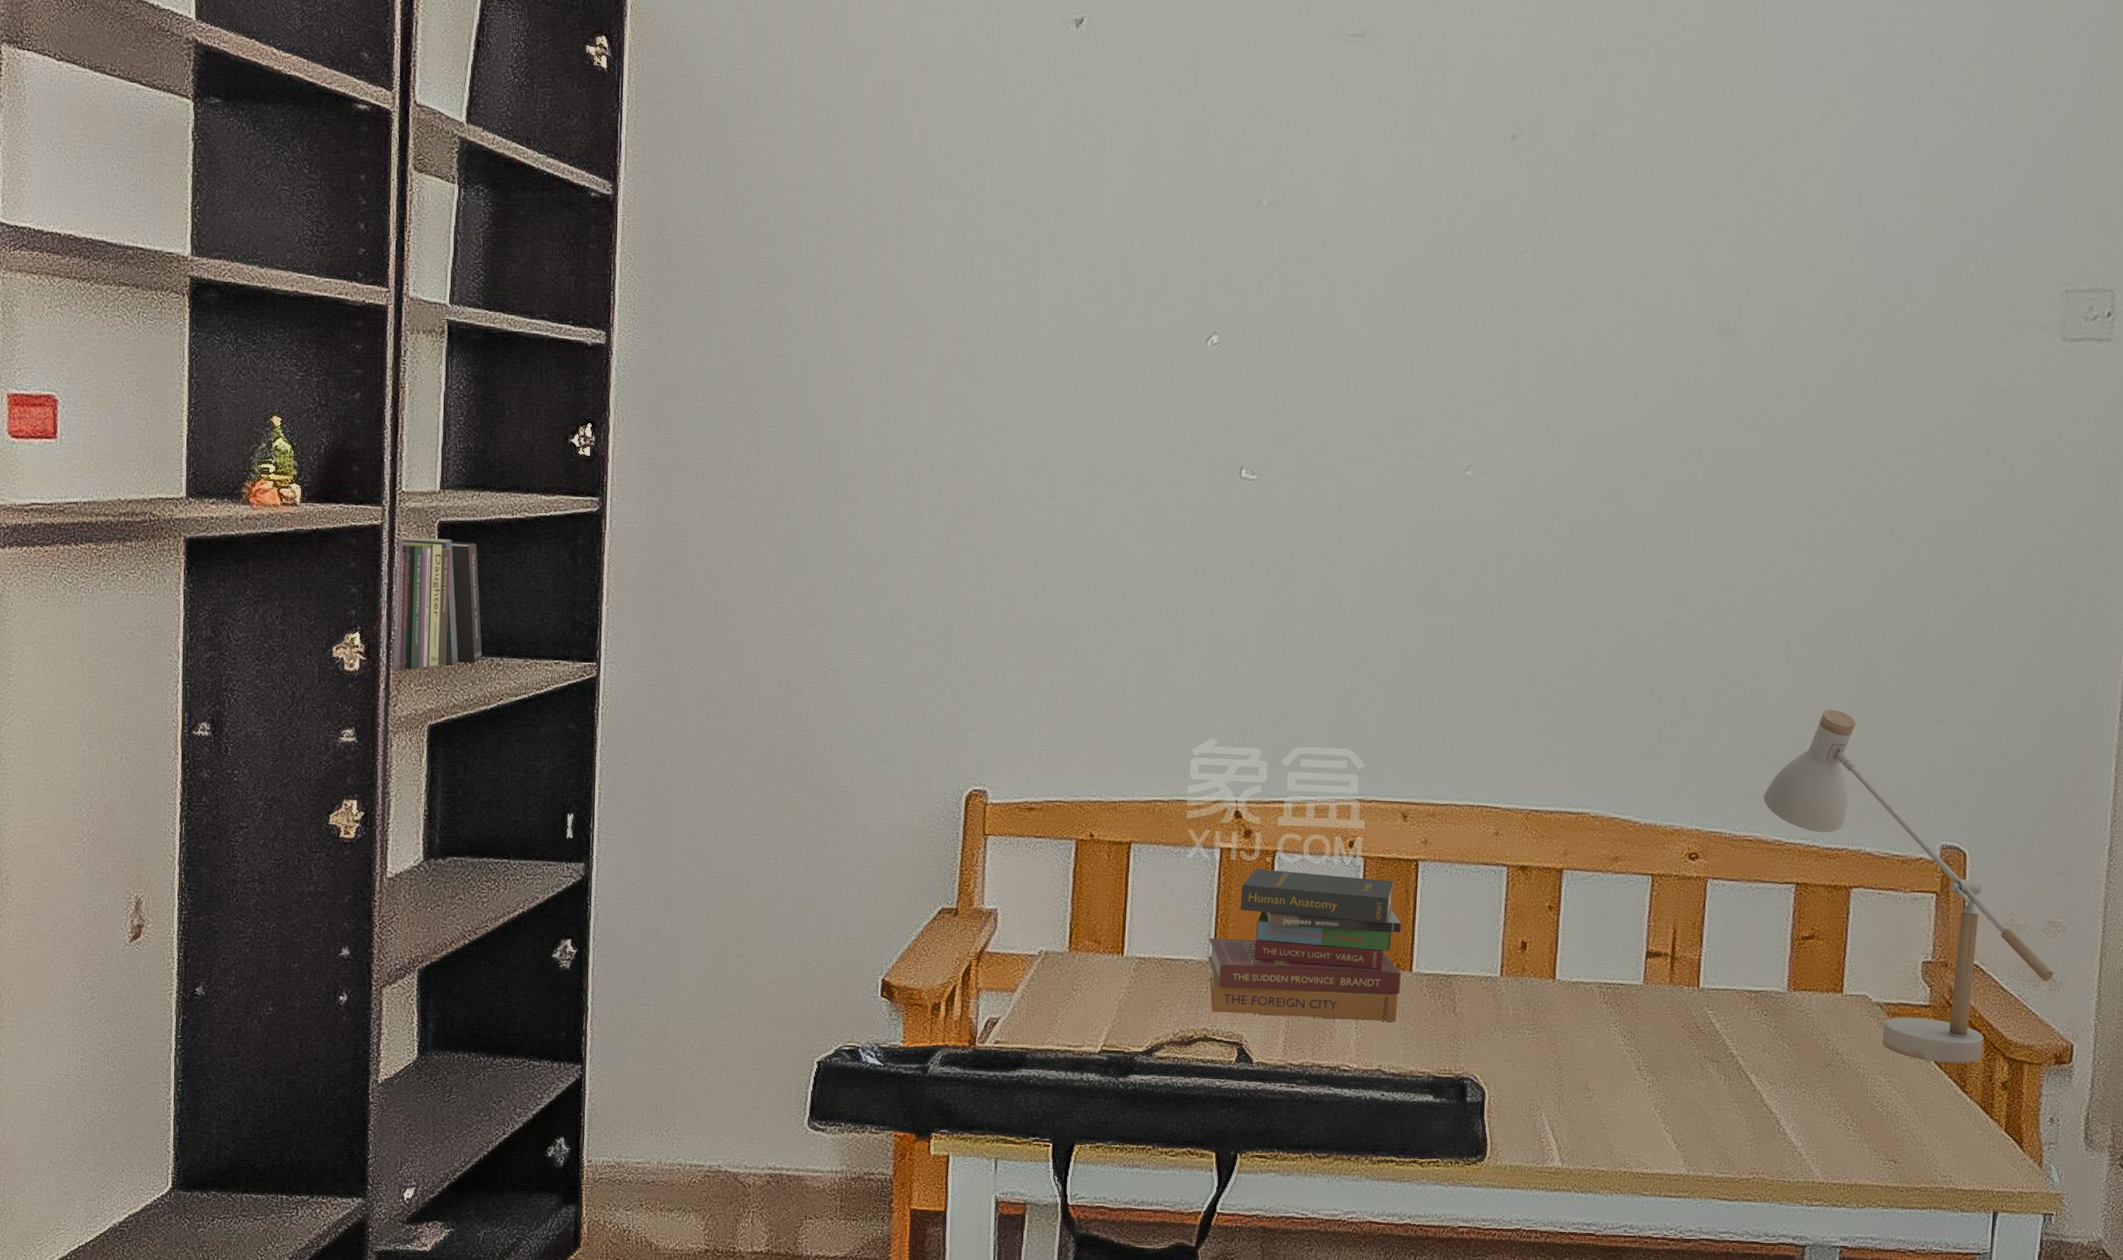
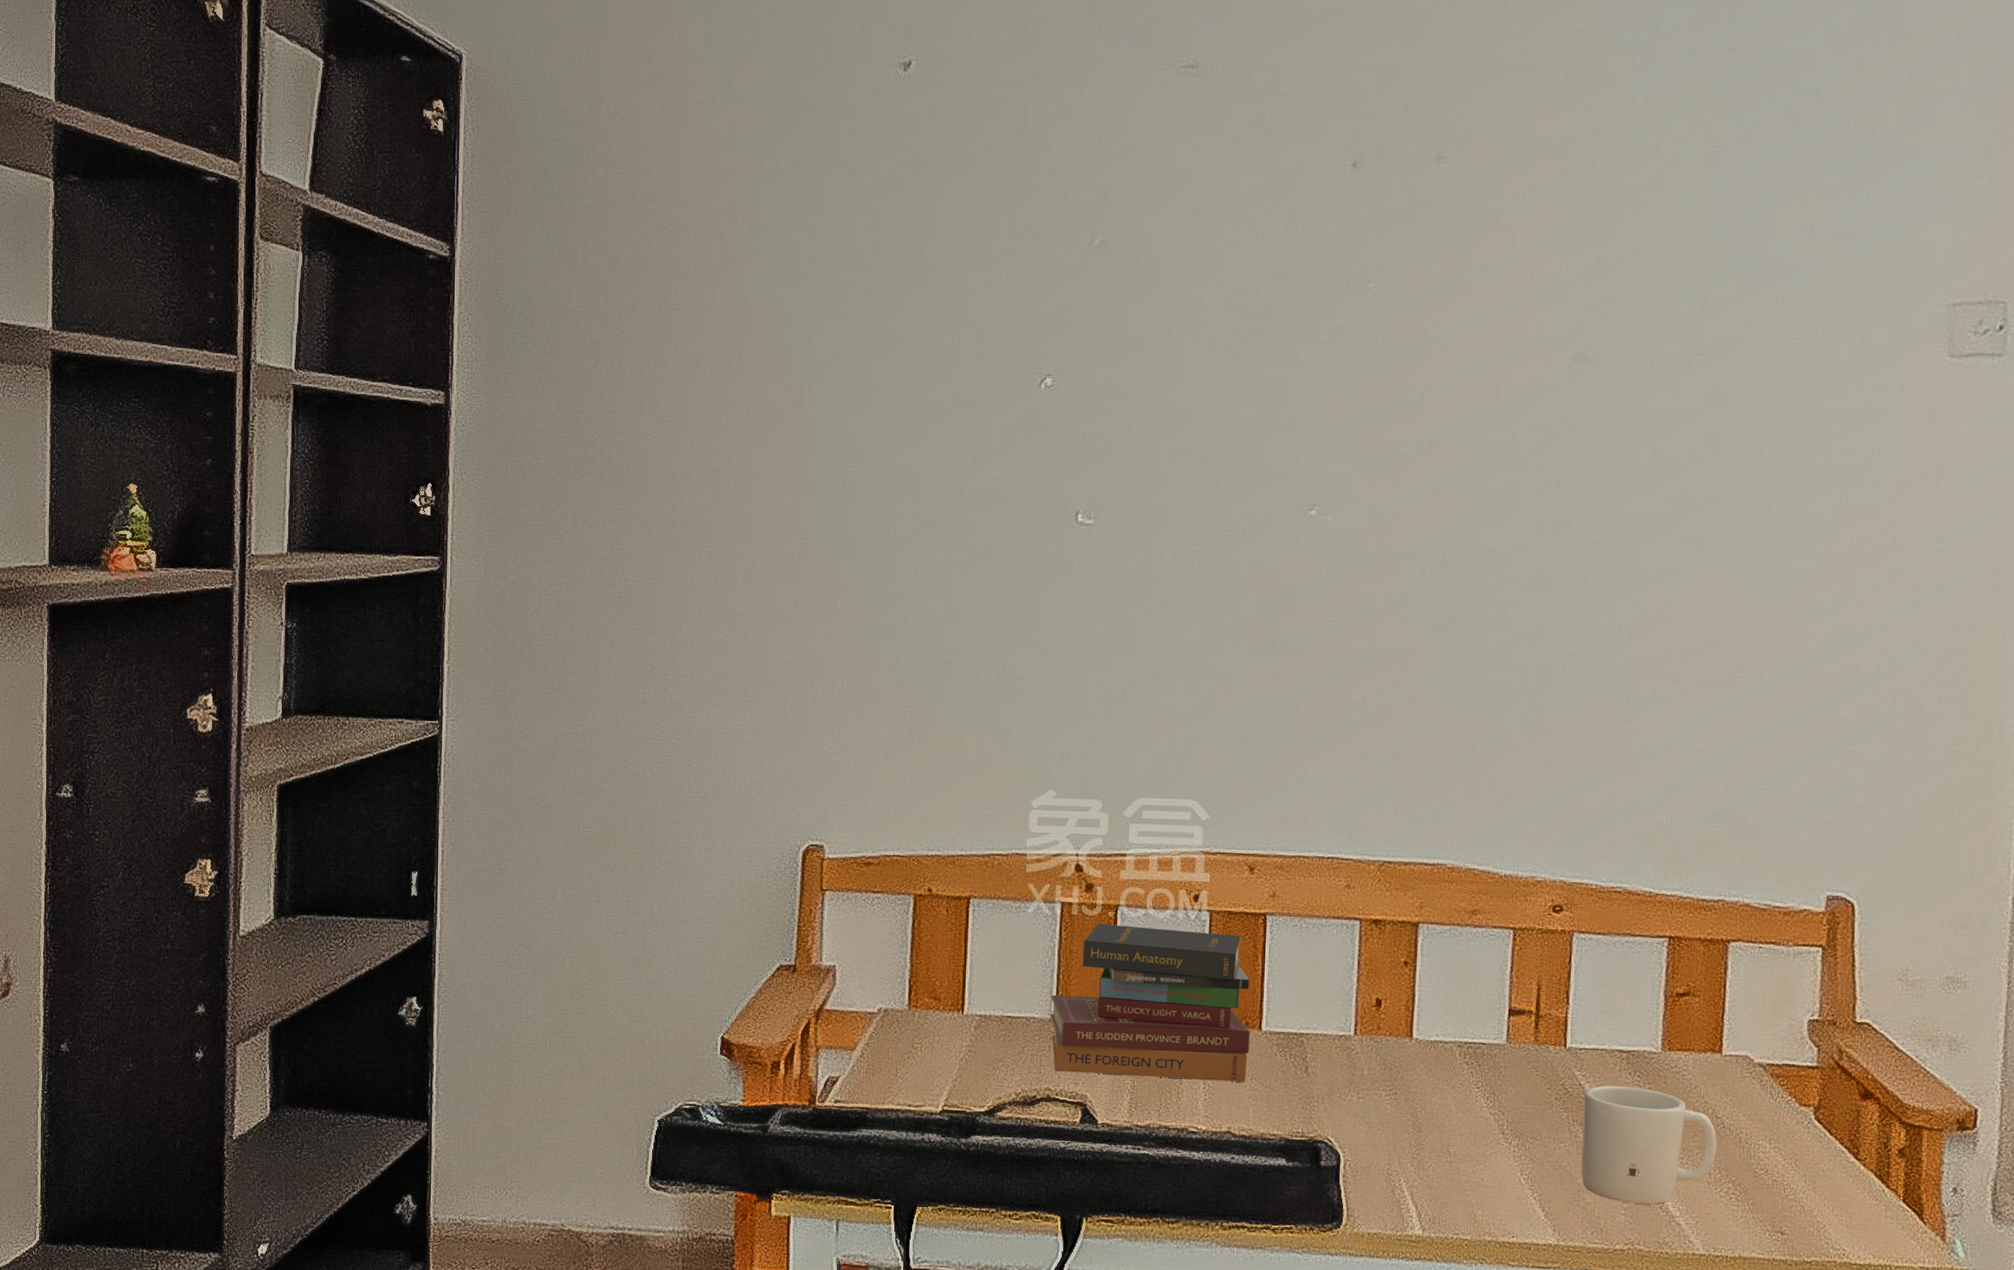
books: present [392,537,483,672] -> none [243,599,329,733]
mug: none [1711,1024,1837,1136] -> present [1581,1085,1717,1205]
desk lamp: present [1764,709,2053,1064] -> none [1632,752,1953,1129]

